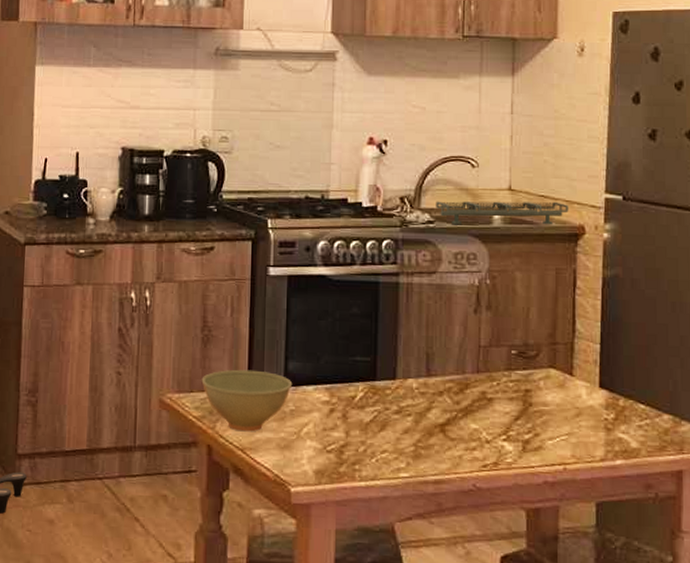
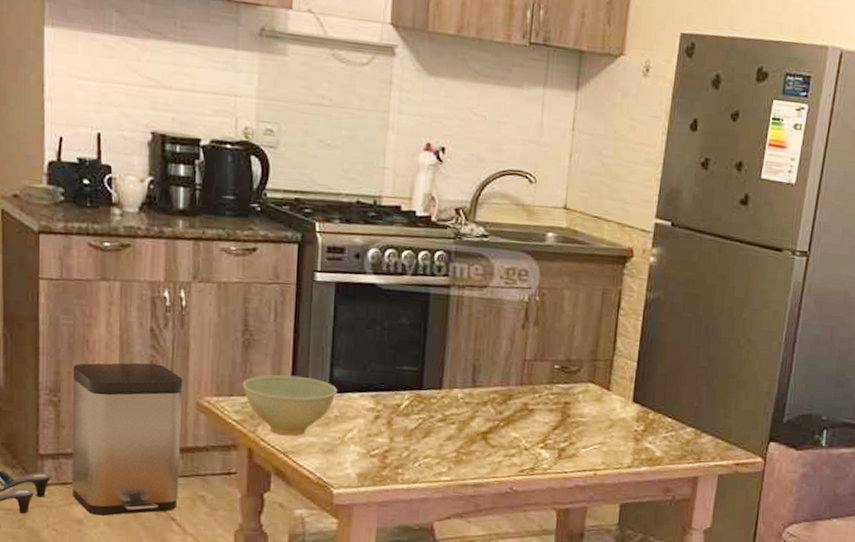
pedal bin: none [45,362,147,516] -> present [72,362,183,516]
dish rack: present [436,201,569,225] -> none [491,215,620,247]

